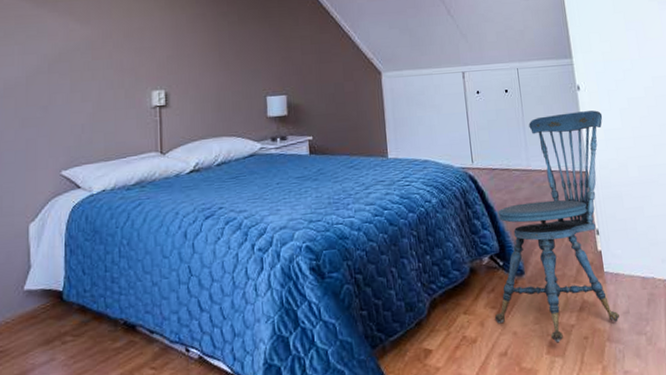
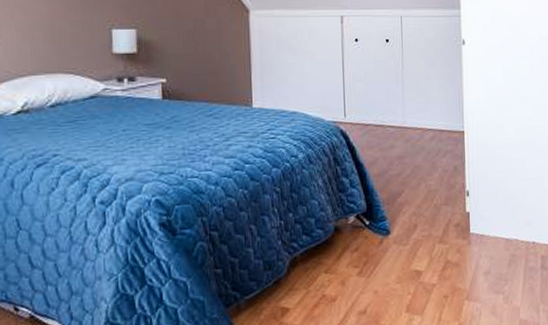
stool: present [494,110,620,343] -> none [356,67,485,302]

